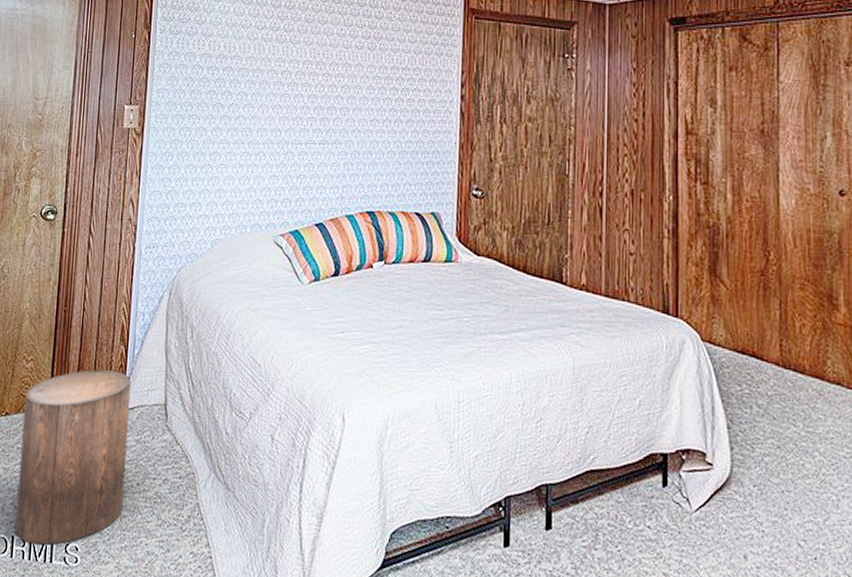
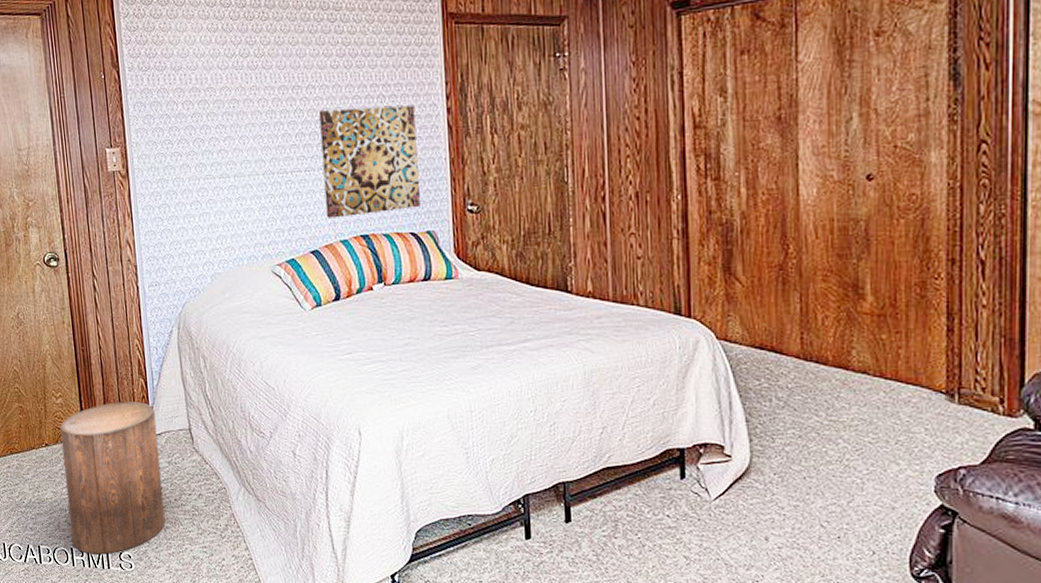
wall art: none [335,88,430,193] -> present [319,105,420,218]

